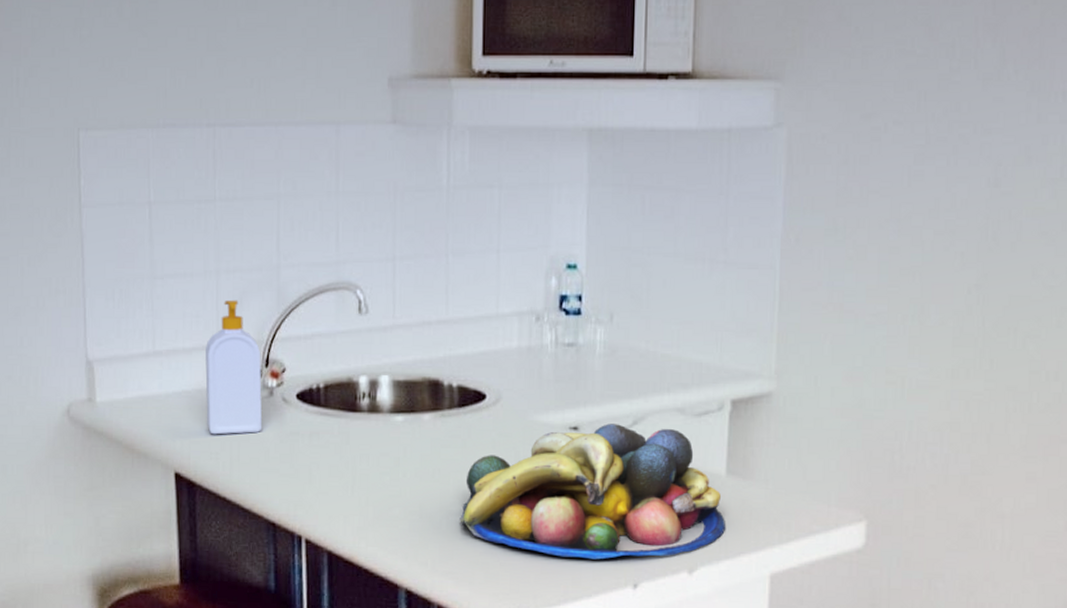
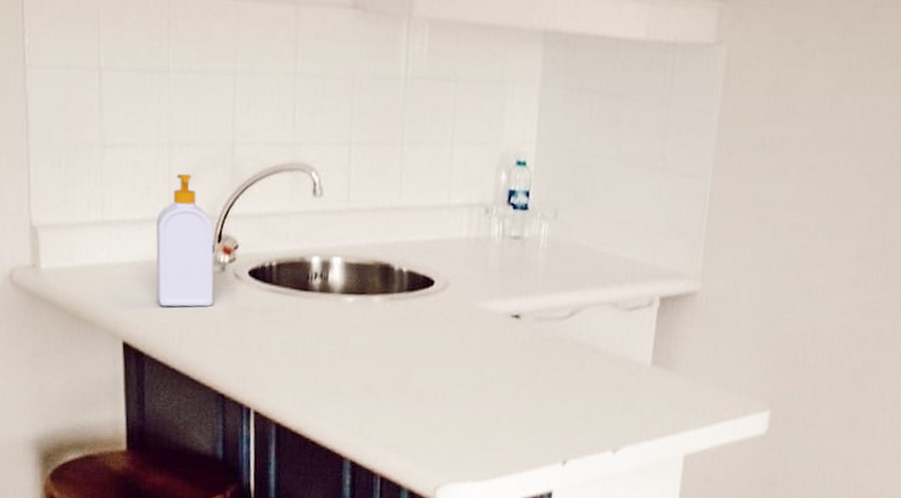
fruit bowl: present [459,424,726,560] -> none [404,313,649,438]

